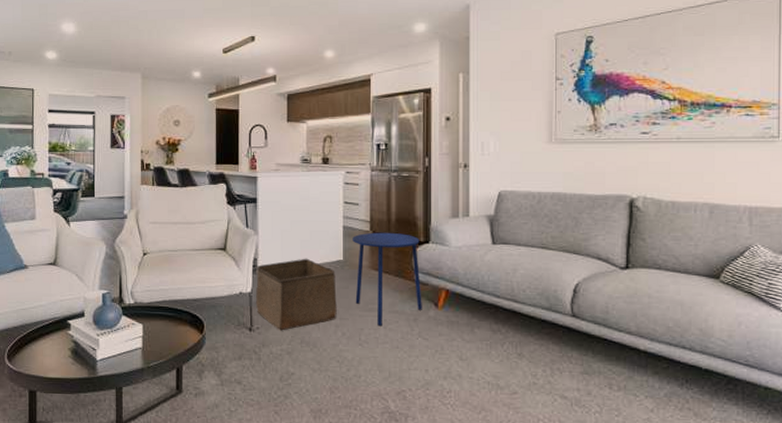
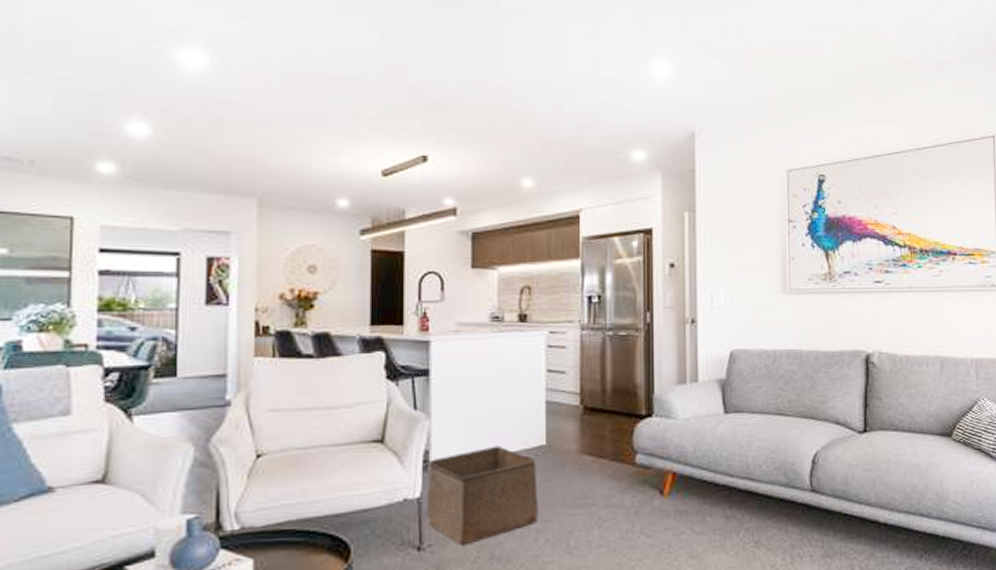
side table: present [352,232,422,326] -> none [558,406,645,526]

